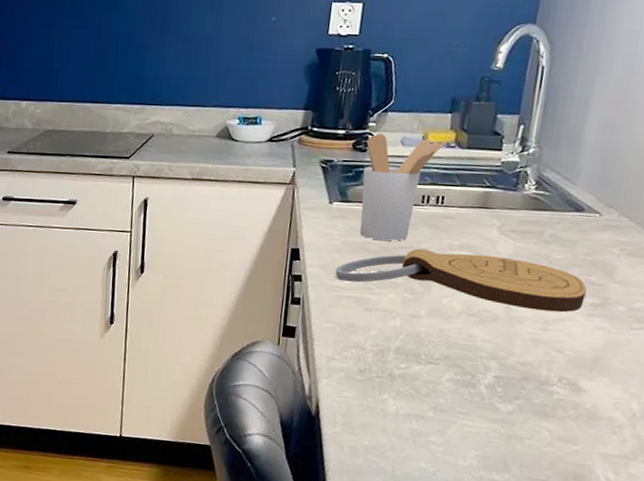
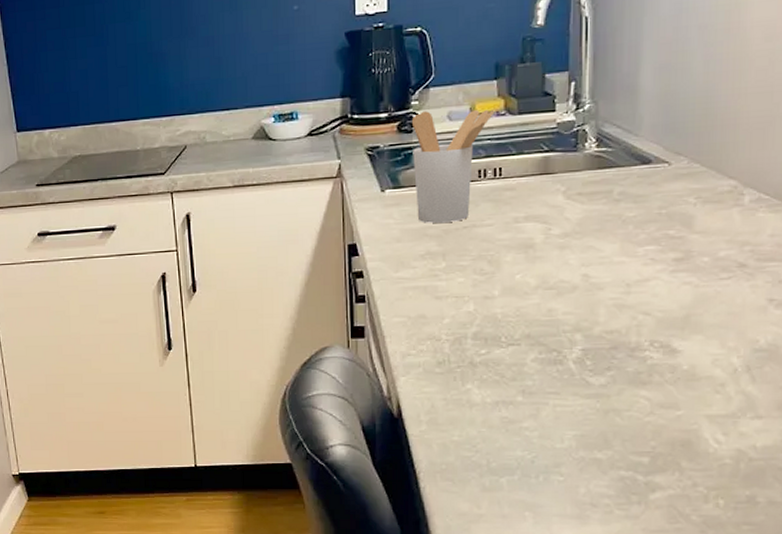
cutting board: present [335,248,587,313] -> none [398,222,666,274]

